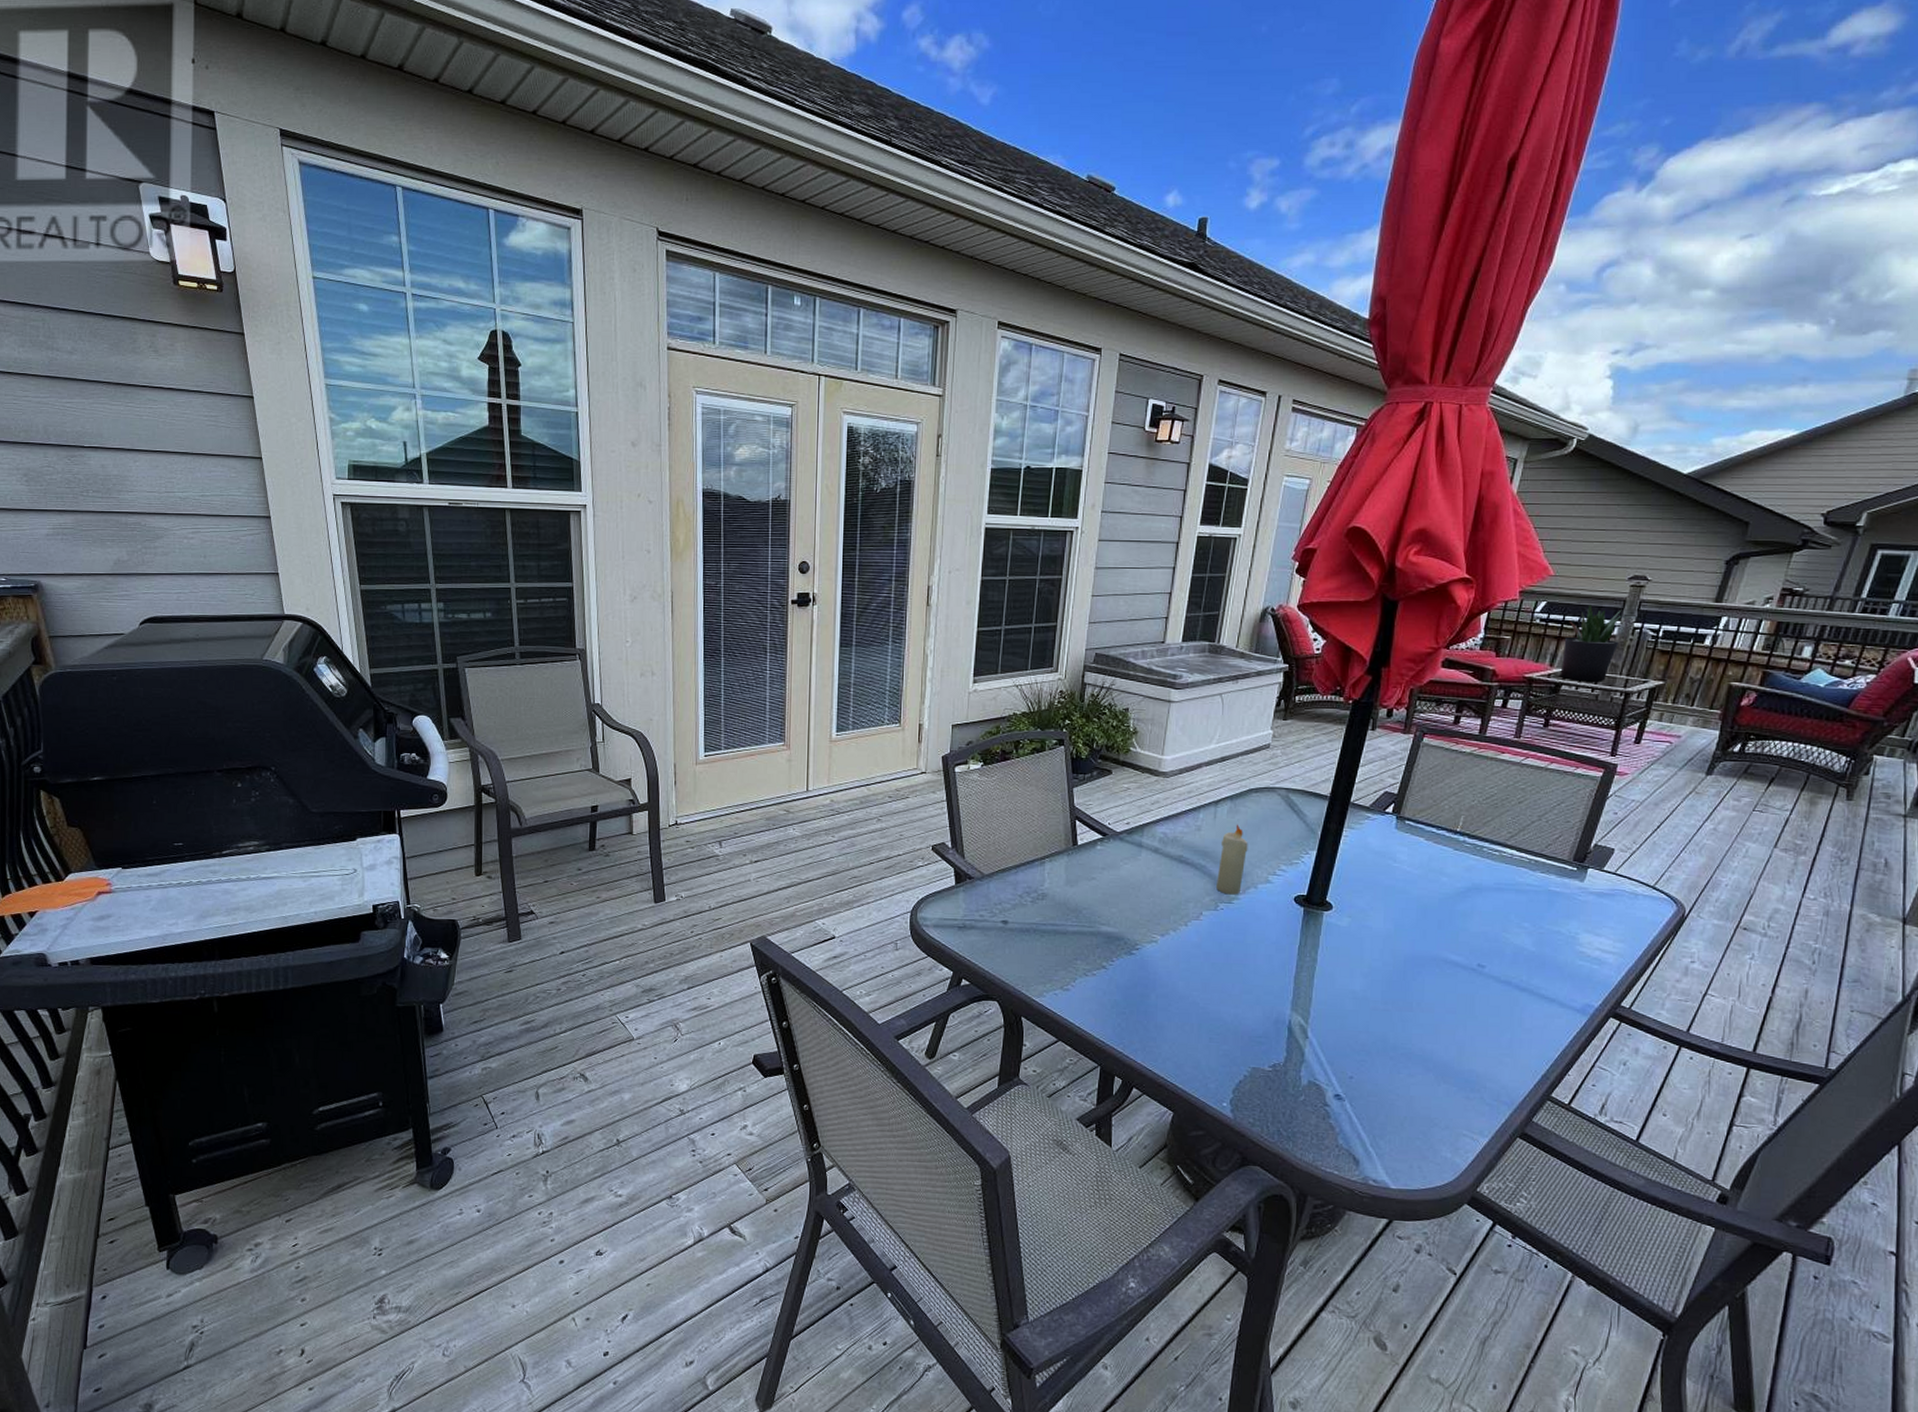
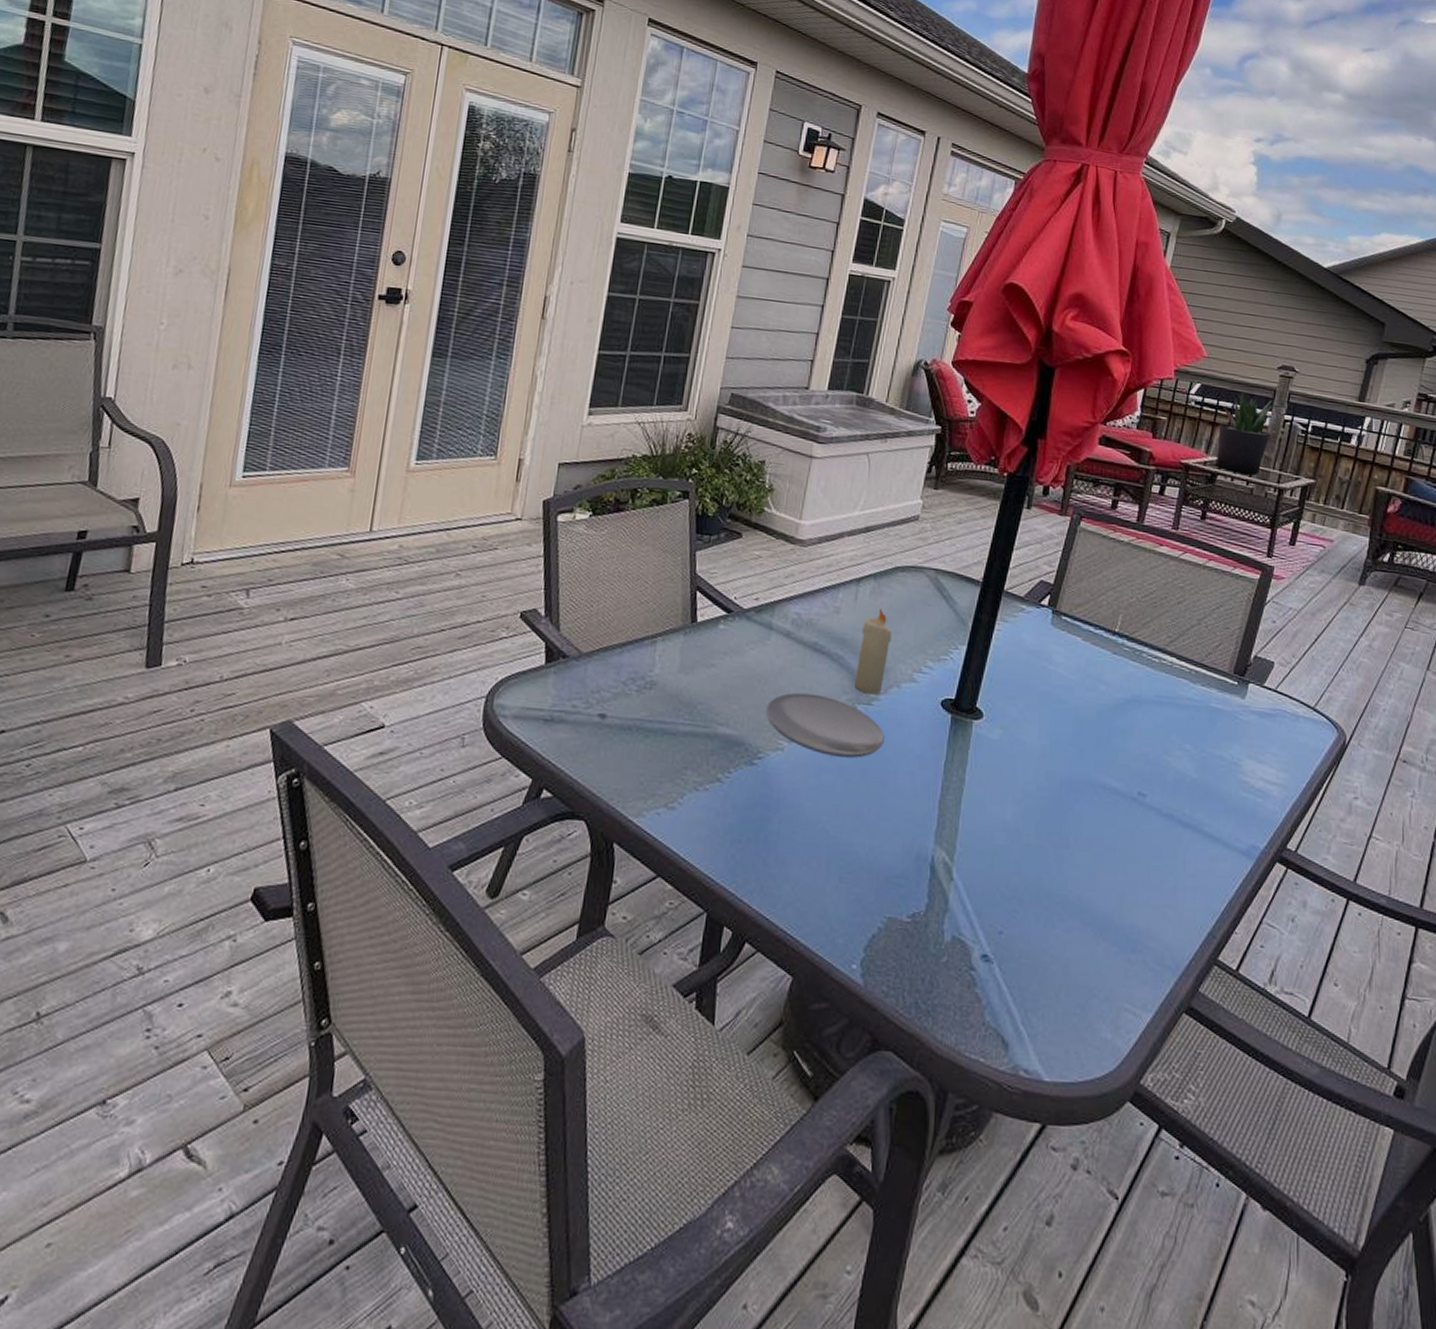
plate: none [1141,896,1244,946] -> present [766,692,884,758]

